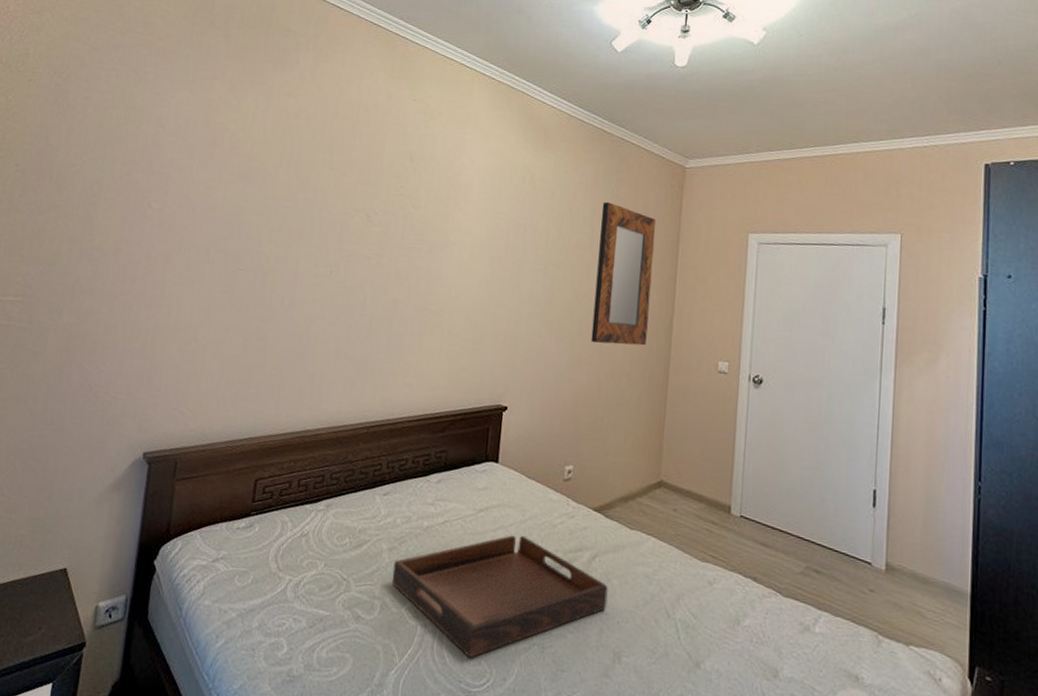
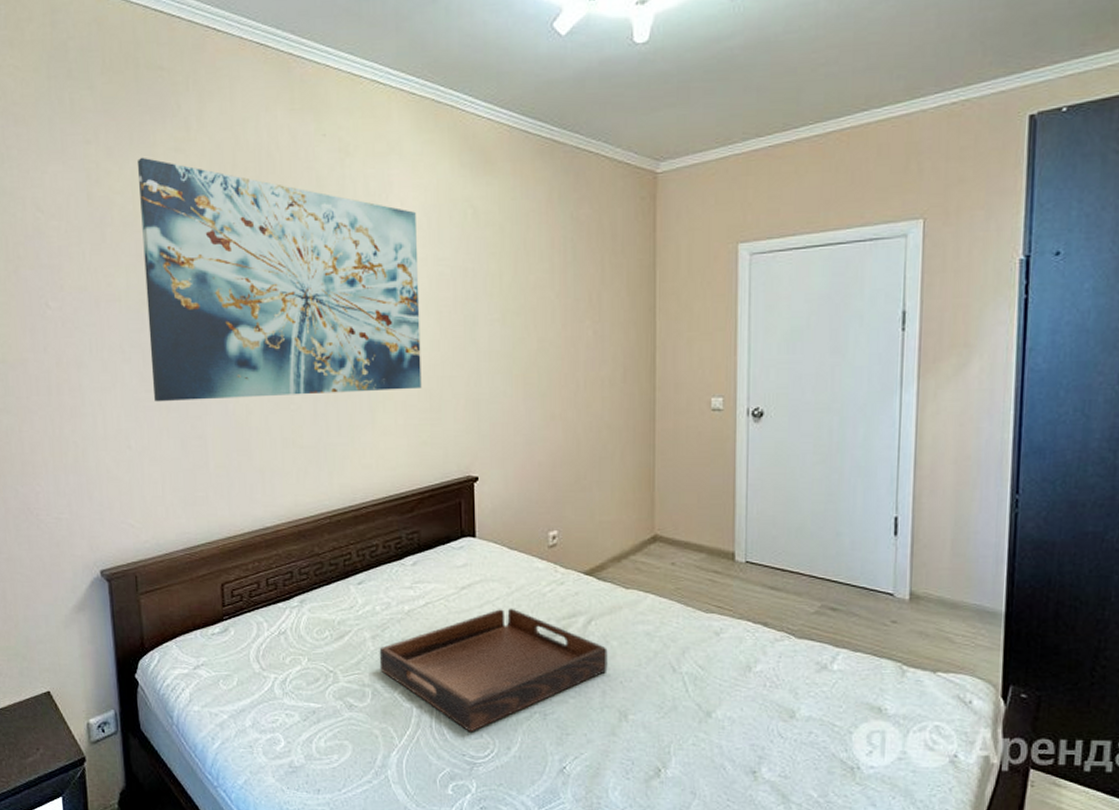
wall art: none [227,96,483,321] -> present [137,157,422,402]
home mirror: present [591,201,656,346] -> none [561,228,627,395]

